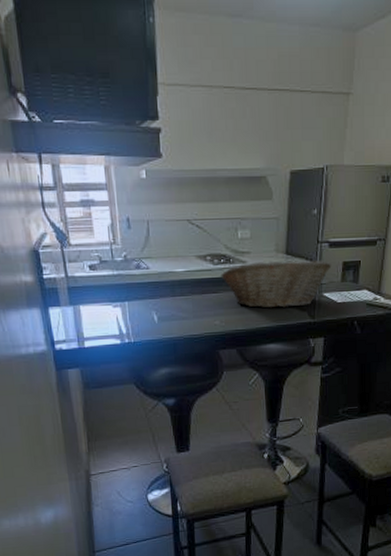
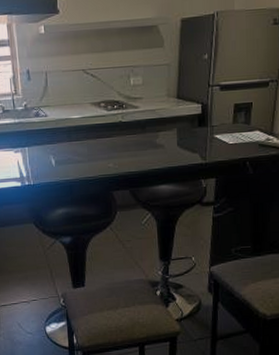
fruit basket: present [221,259,332,308] -> none [114,102,223,151]

